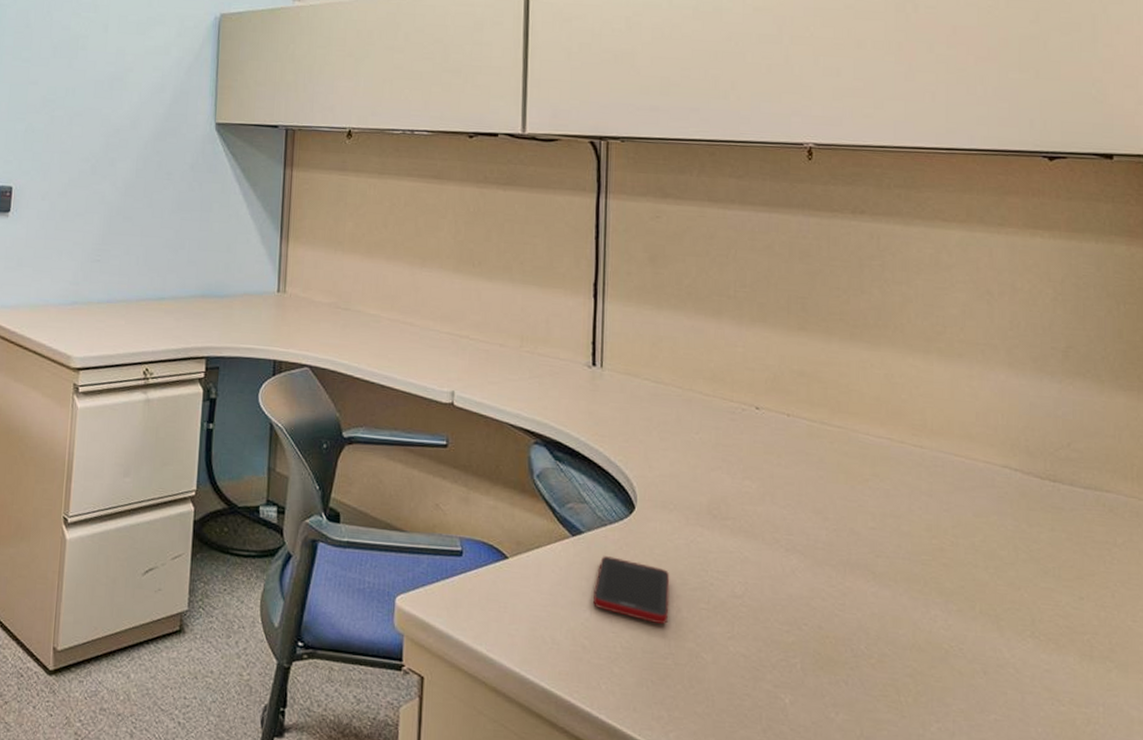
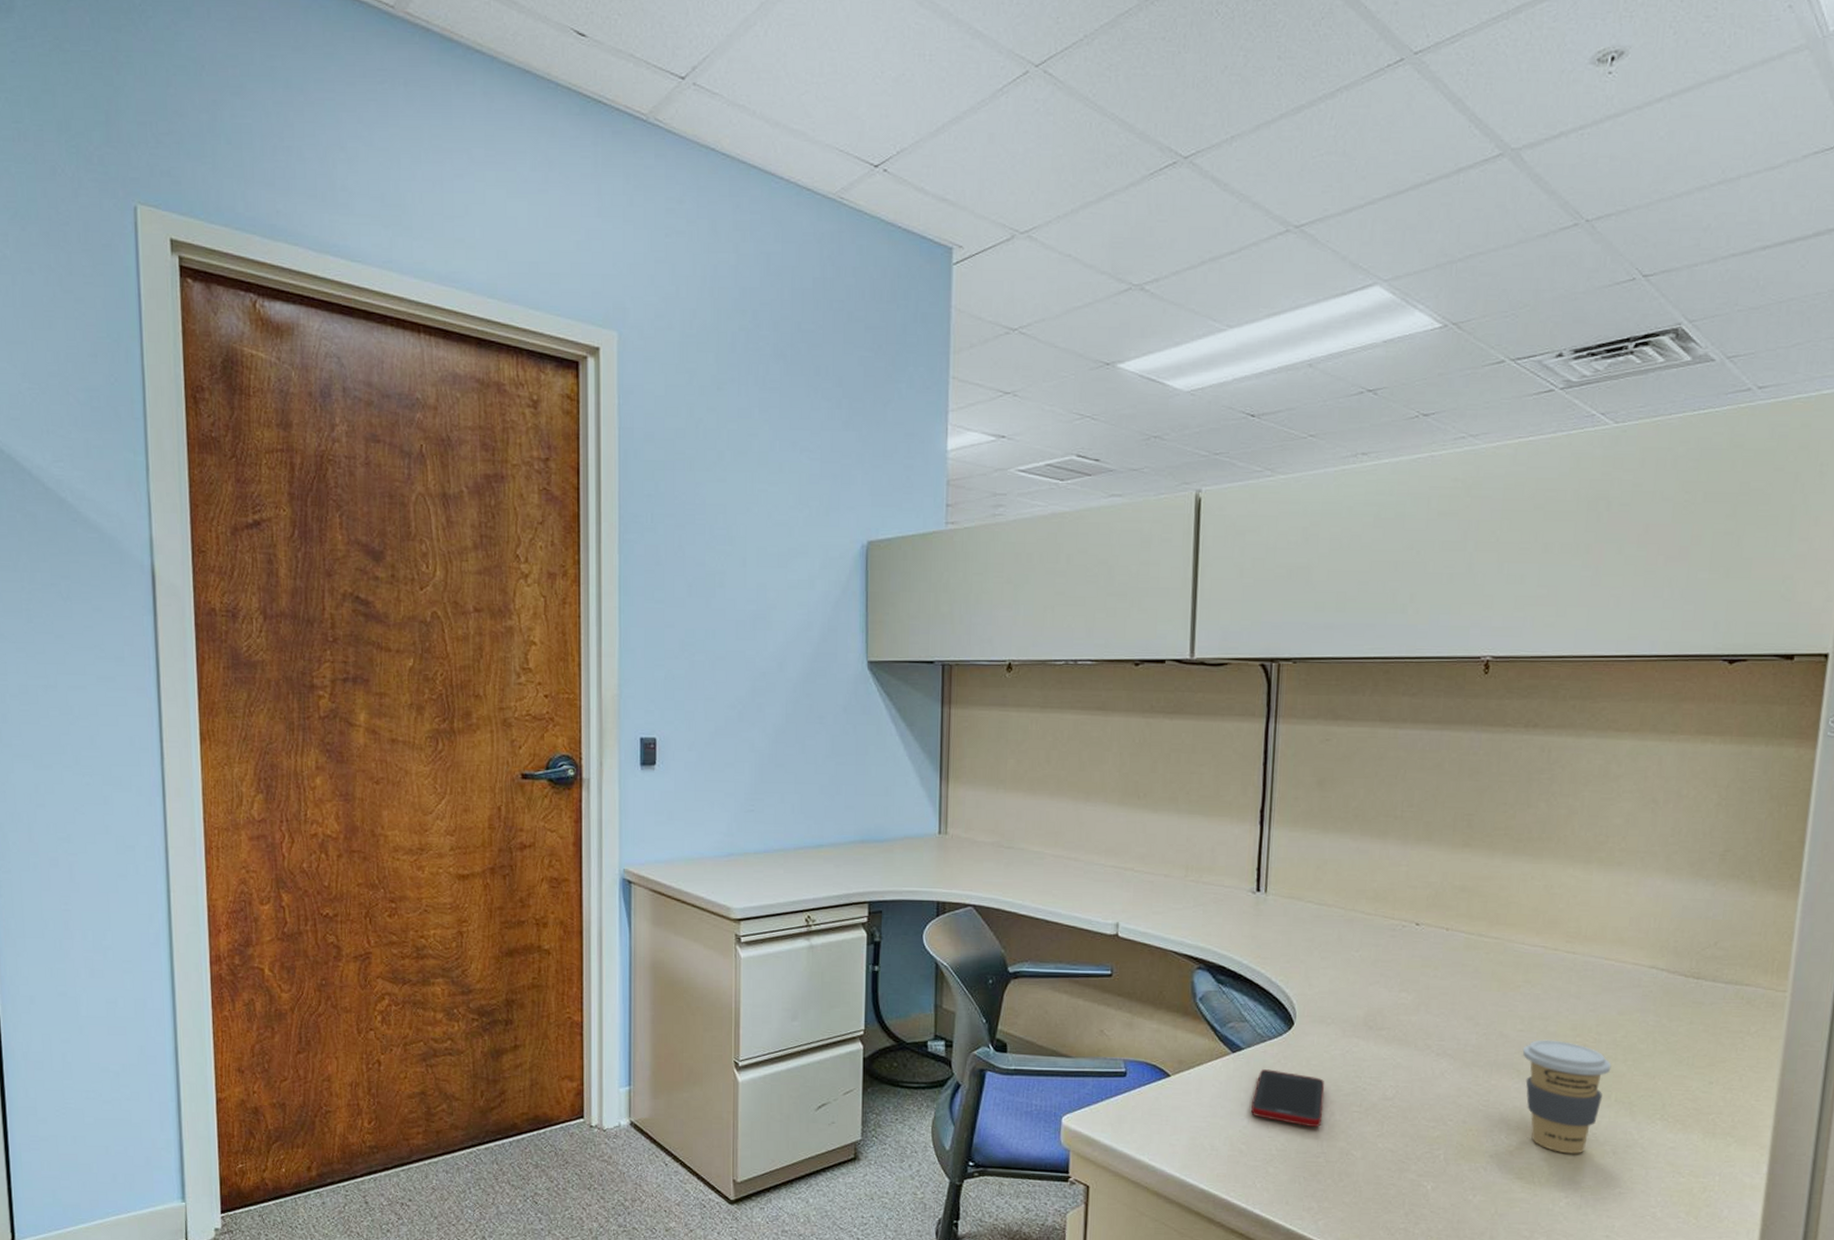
coffee cup: none [876,539,972,672] -> present [1522,1039,1612,1154]

